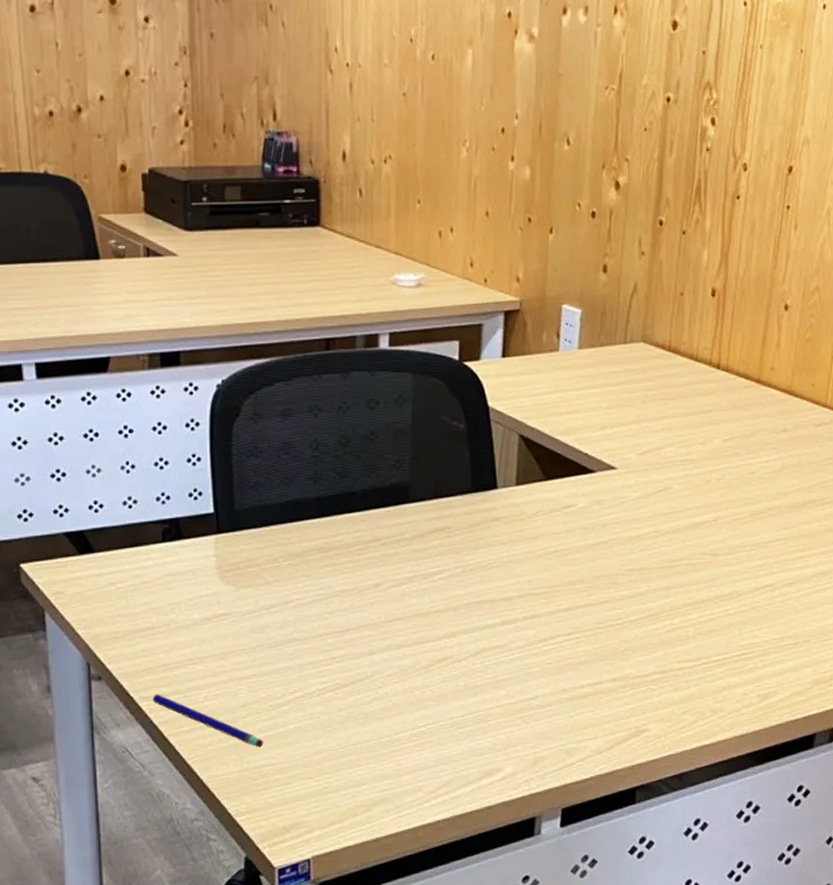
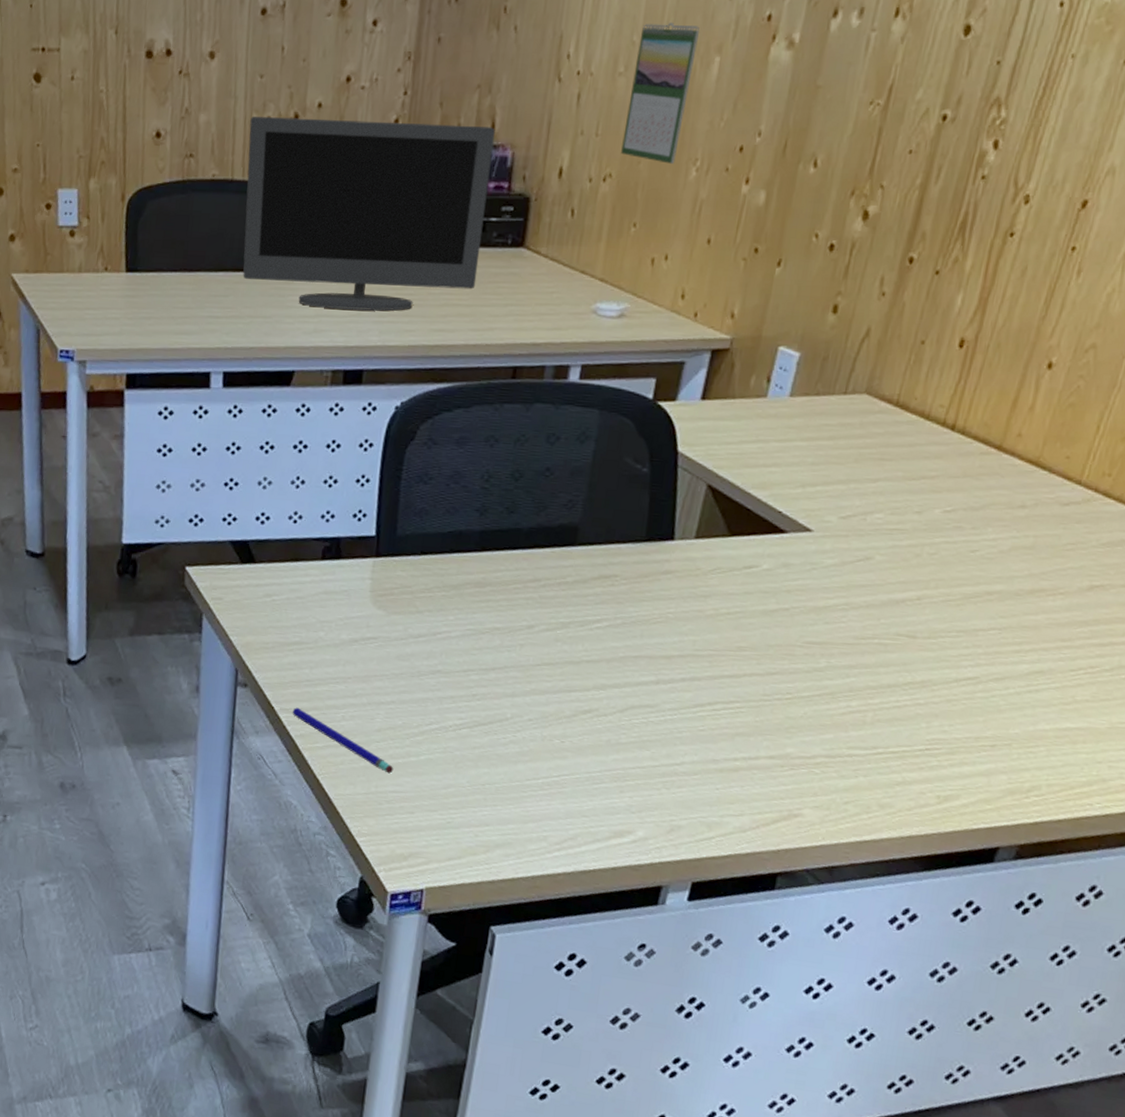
monitor: none [32,110,279,294] -> present [243,117,495,311]
calendar: none [397,19,451,145] -> present [621,23,700,164]

